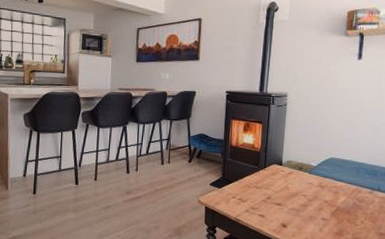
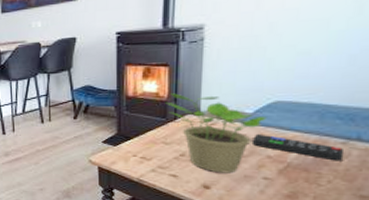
potted plant: none [258,146,325,215] -> present [165,93,267,173]
remote control: none [316,182,371,206] -> present [253,133,345,161]

